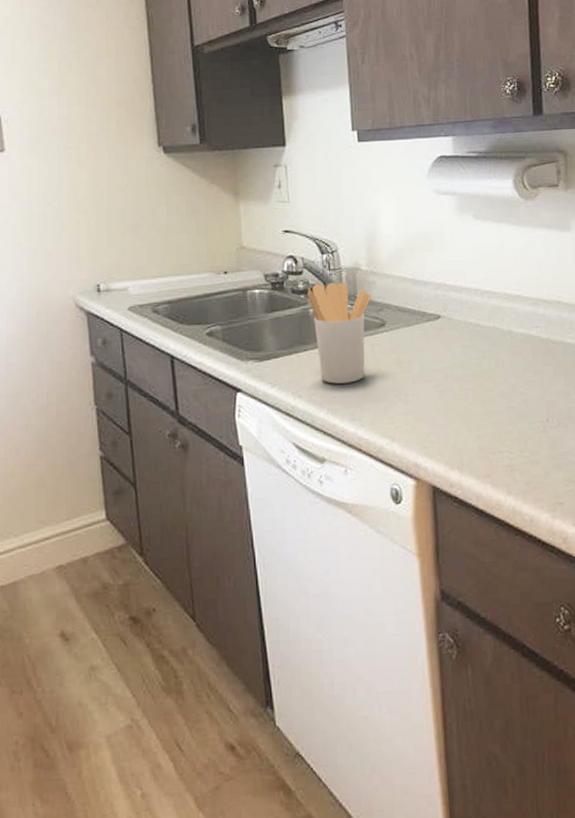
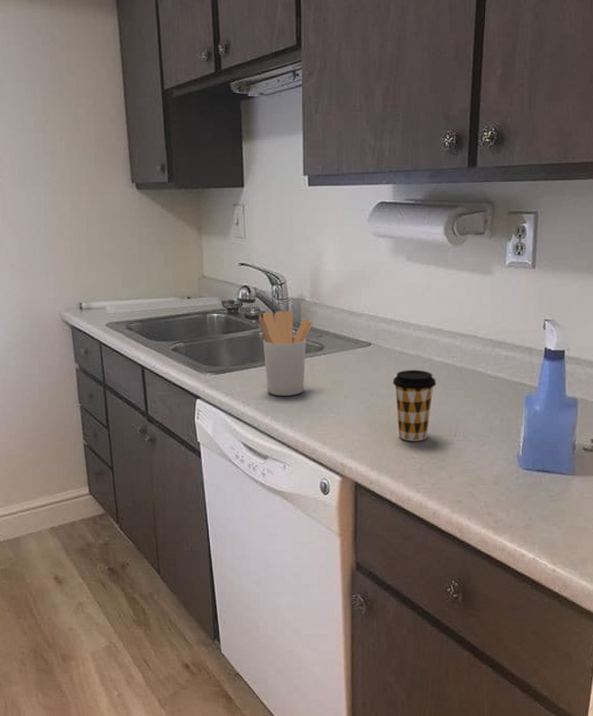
coffee cup: none [468,344,520,432] -> present [392,370,436,442]

